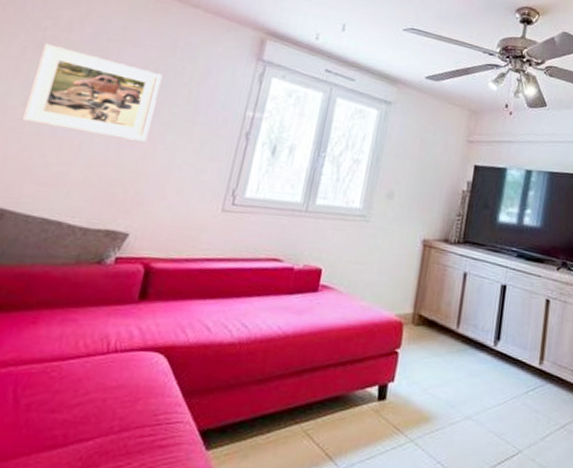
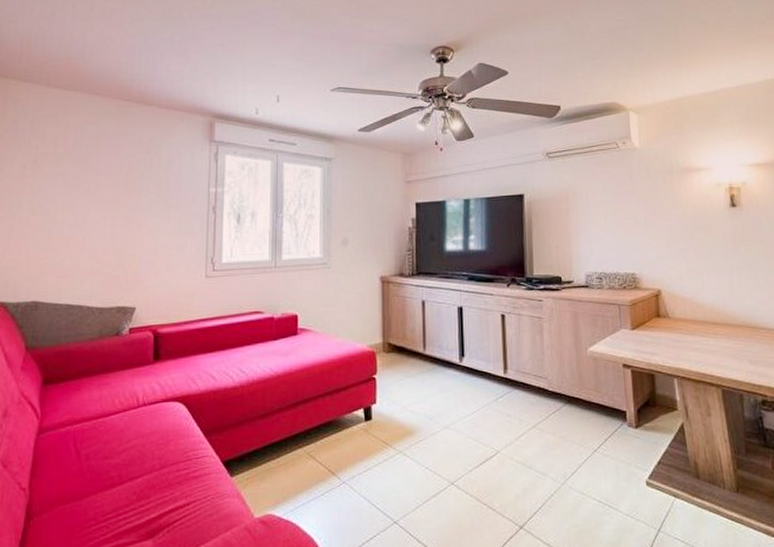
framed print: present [21,43,163,142] -> none [34,159,136,229]

